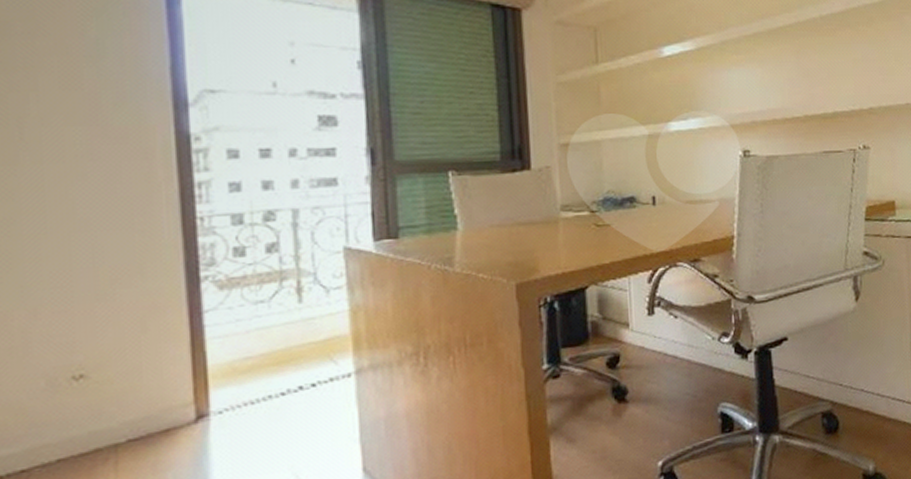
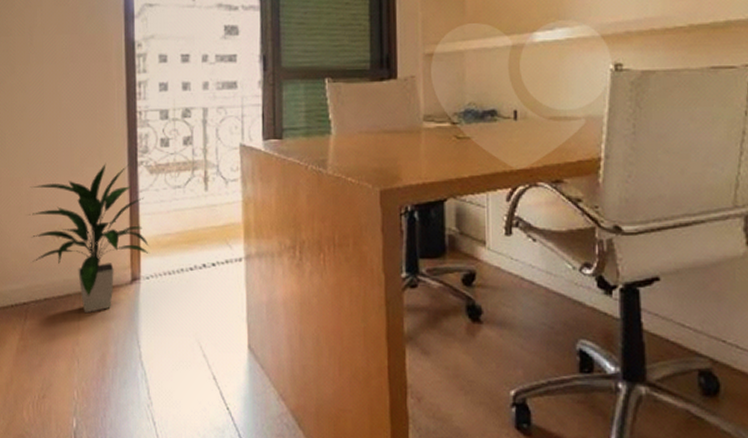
indoor plant: none [25,279,221,469] -> present [28,163,149,314]

